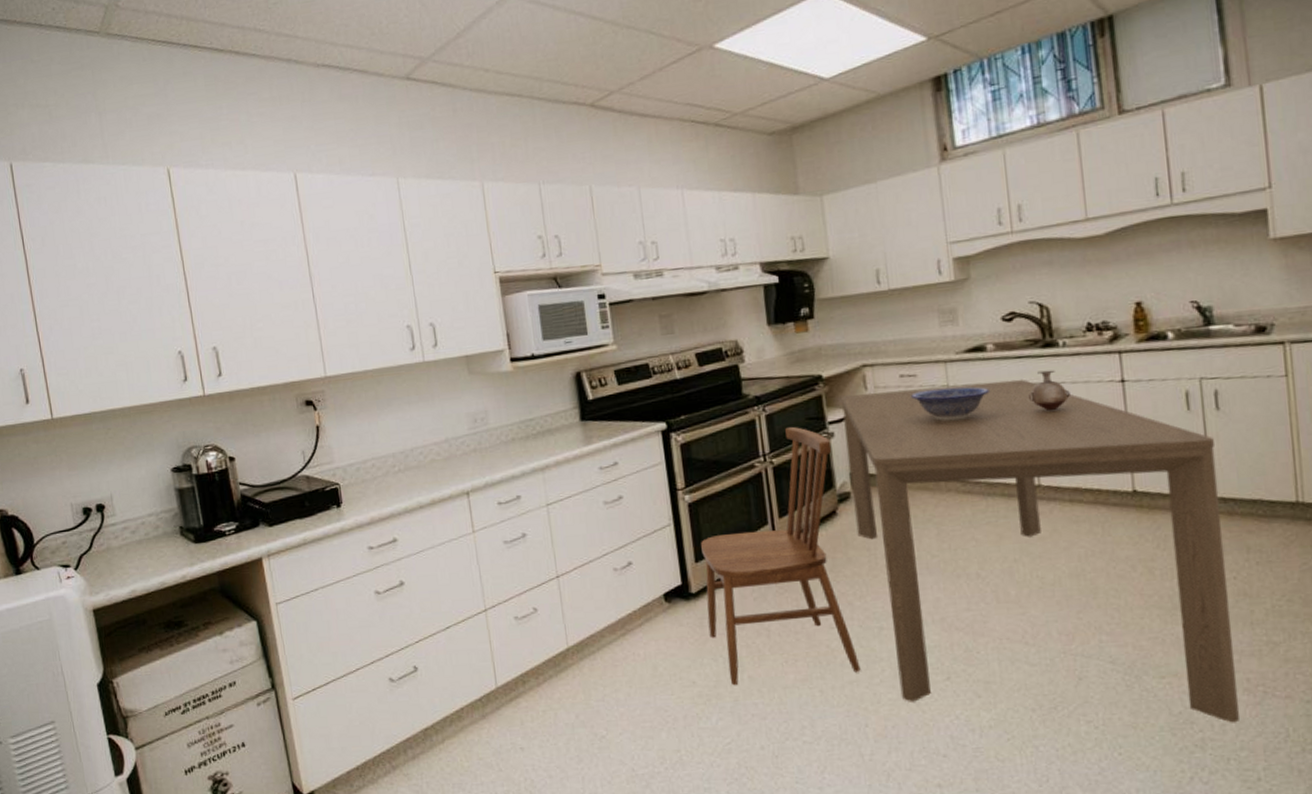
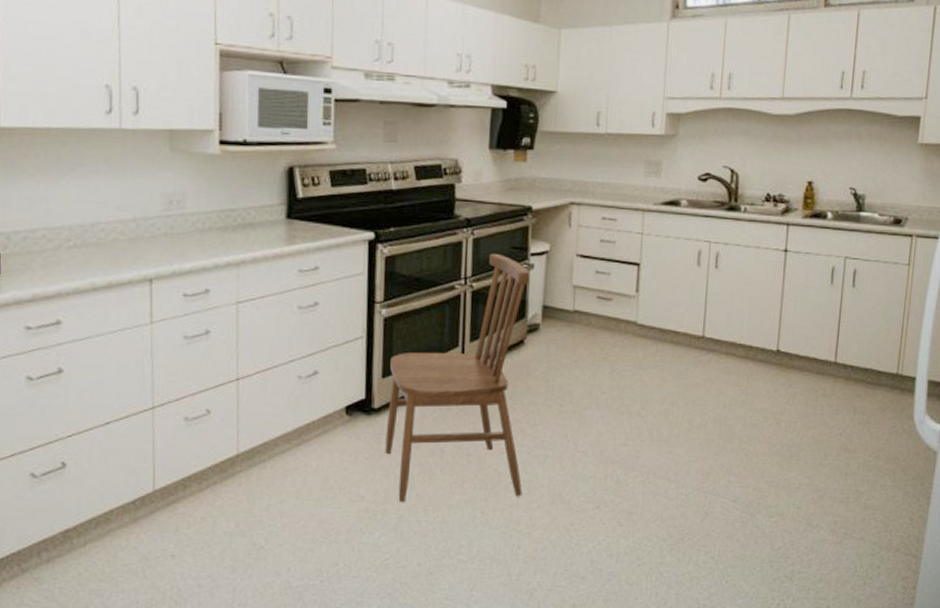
dining table: present [840,379,1239,723] -> none [540,229,846,559]
decorative bowl: present [911,386,990,421] -> none [609,235,677,268]
vase: present [1027,370,1070,410] -> none [707,231,742,269]

